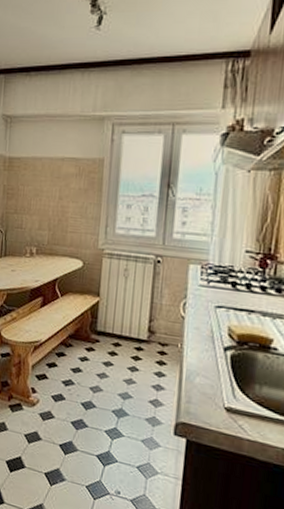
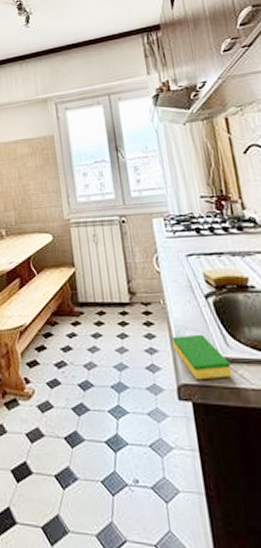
dish sponge: none [180,379,233,425] -> present [172,334,232,379]

